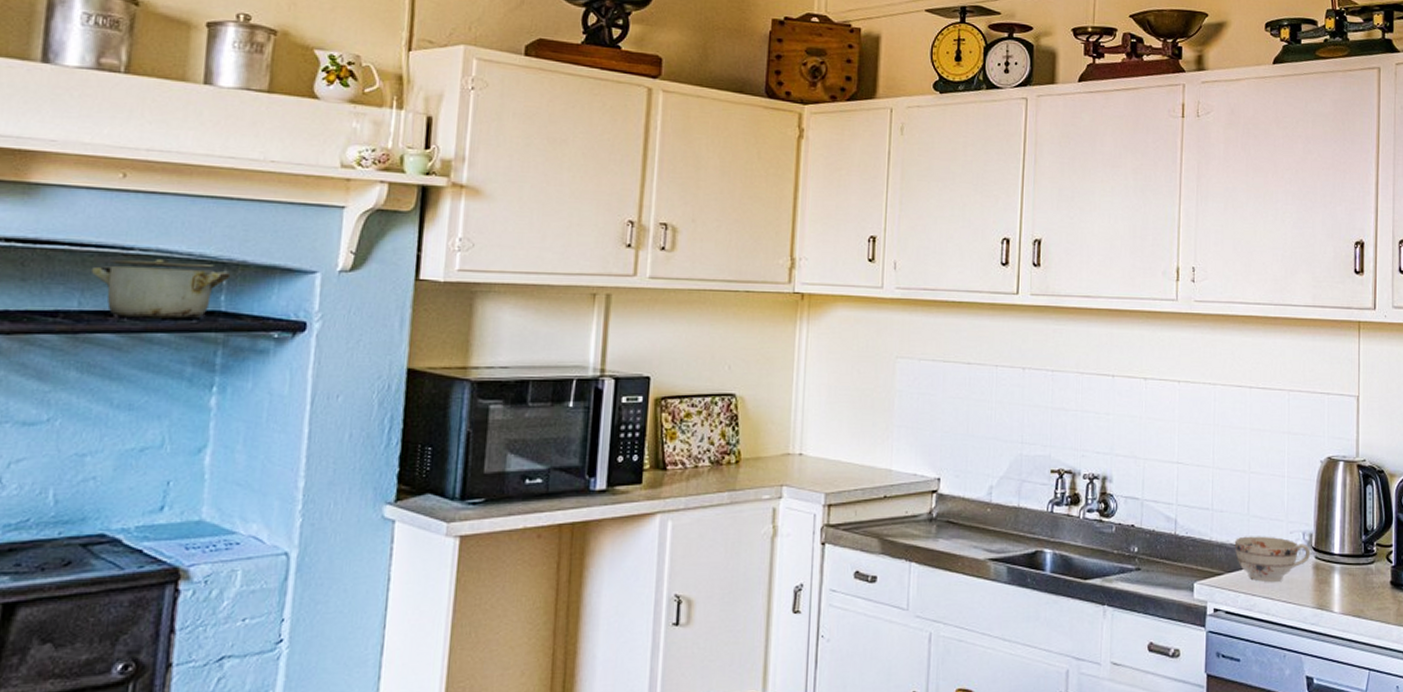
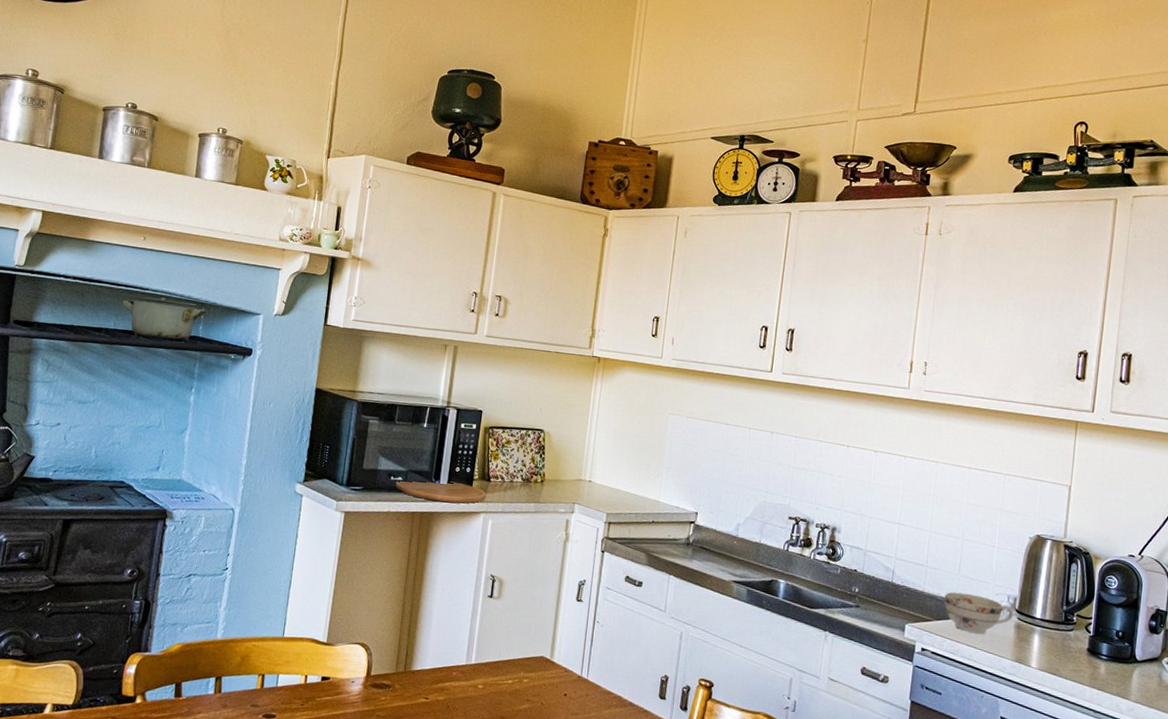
cutting board: none [532,476,662,506] -> present [395,479,486,504]

